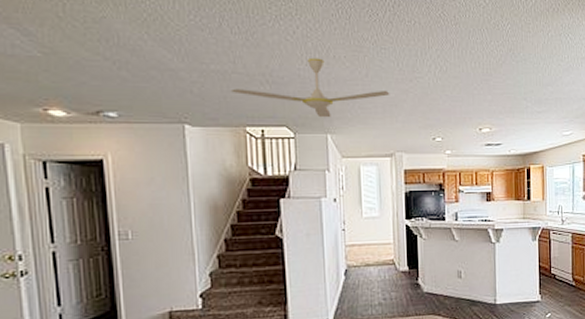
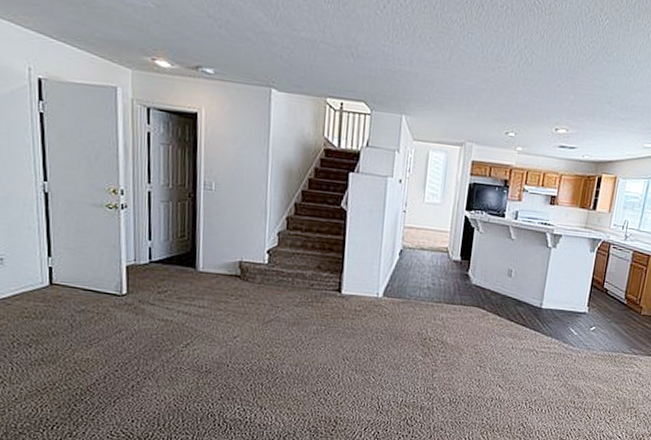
ceiling fan: present [230,57,390,118] -> none [316,34,470,99]

